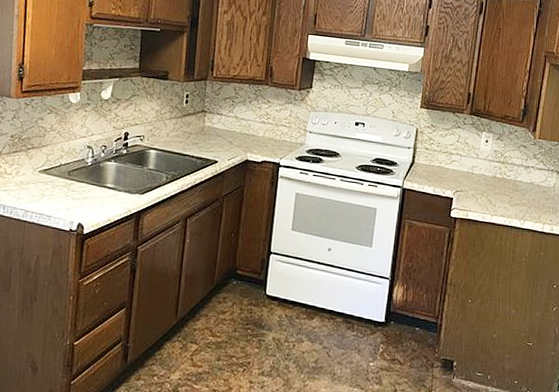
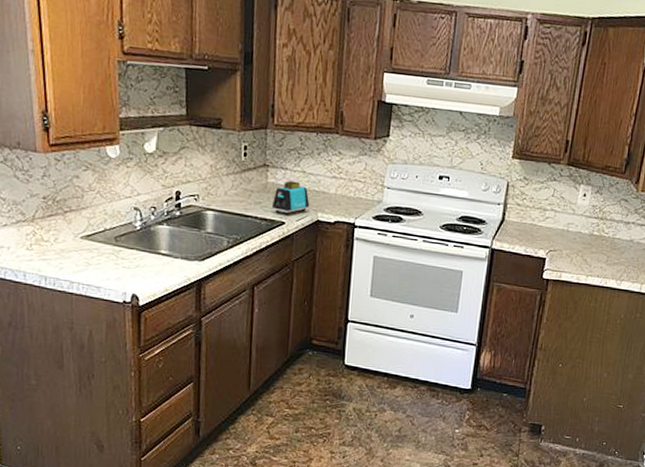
toaster: none [207,124,241,155] -> present [272,180,310,215]

